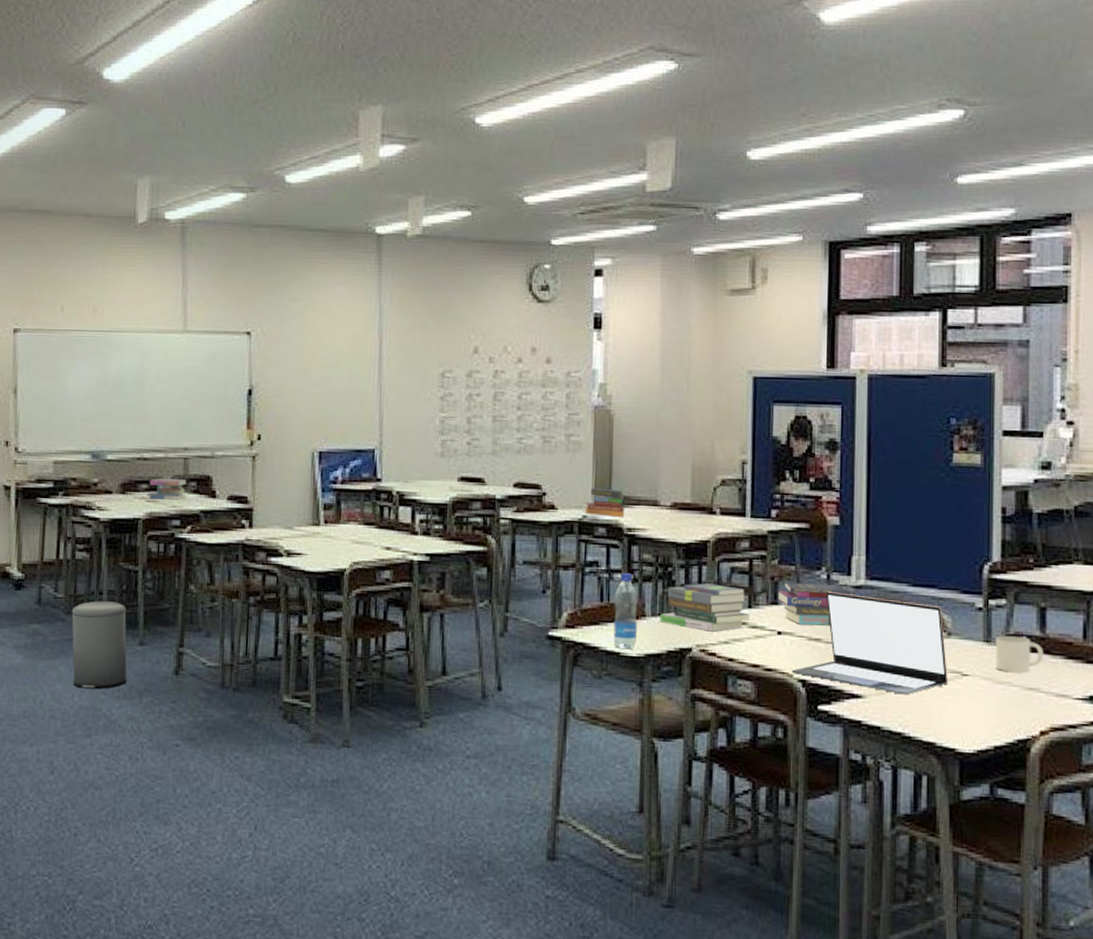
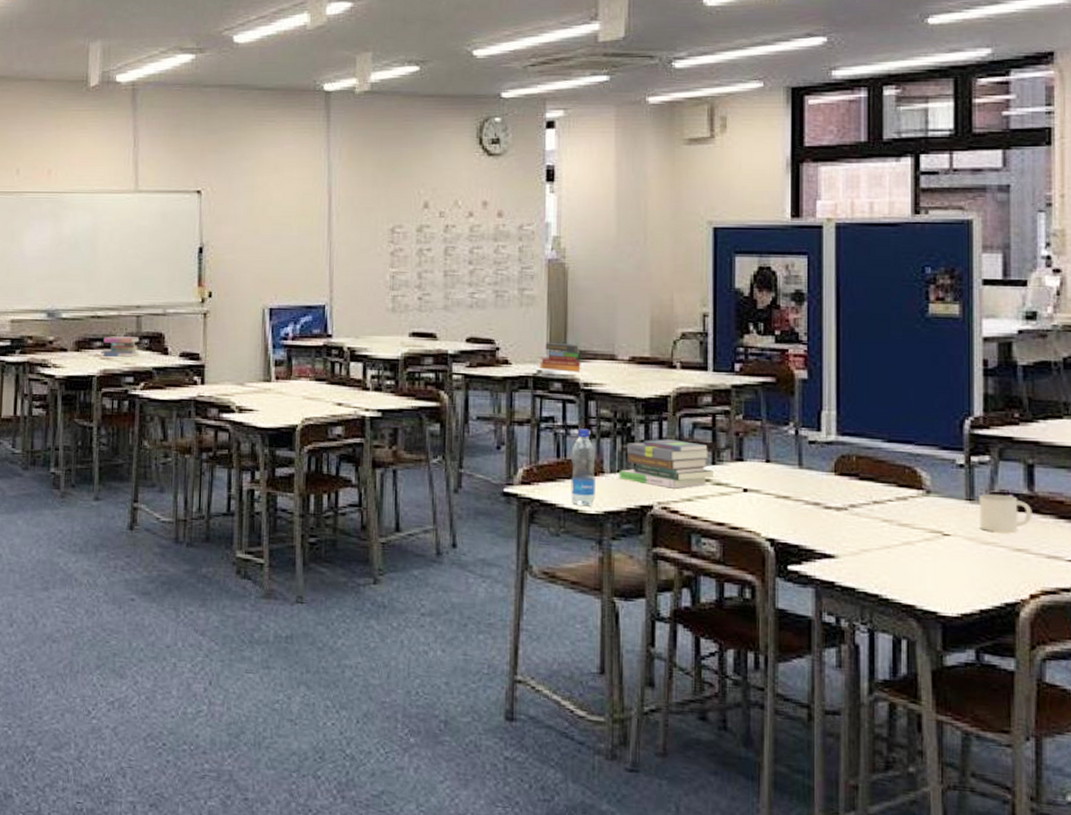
pedal bin: present [71,601,127,690] -> none [28,456,83,544]
books: present [778,582,857,626] -> none [743,438,827,483]
laptop: present [791,592,949,695] -> none [759,448,928,555]

